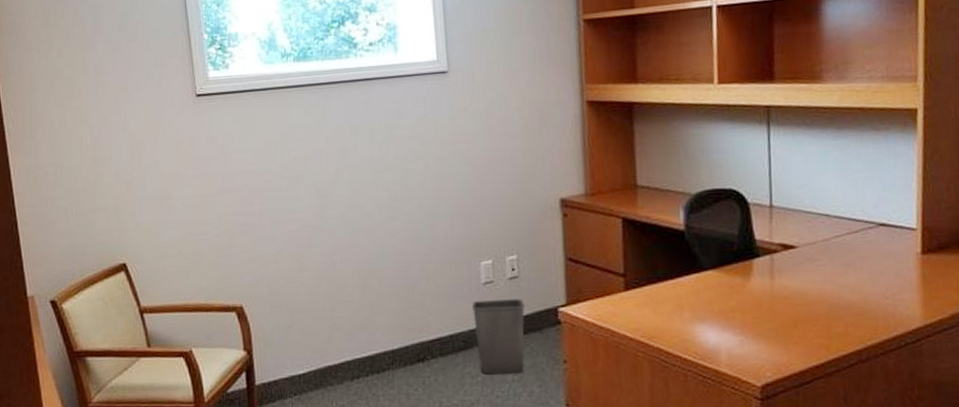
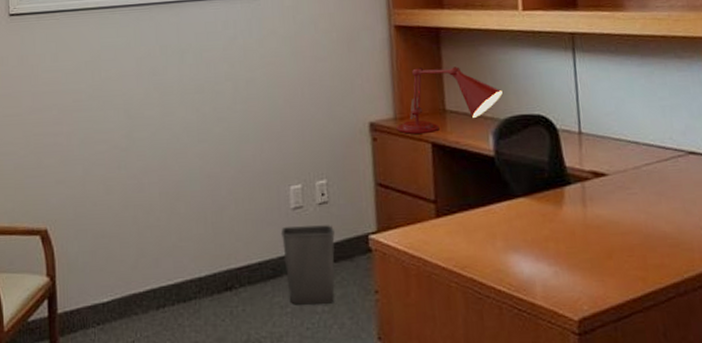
desk lamp: none [587,141,696,210] -> present [396,66,504,135]

